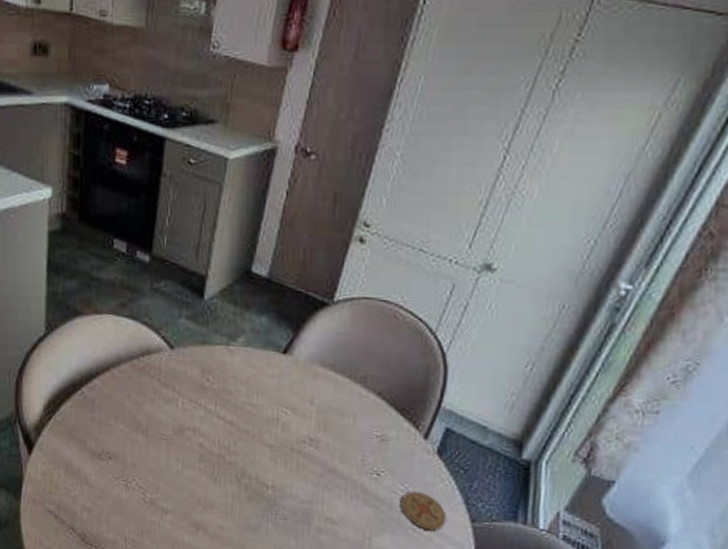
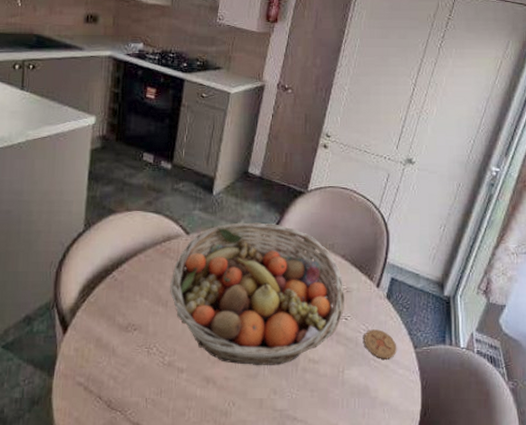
fruit basket: none [151,338,378,520] -> present [170,222,344,365]

